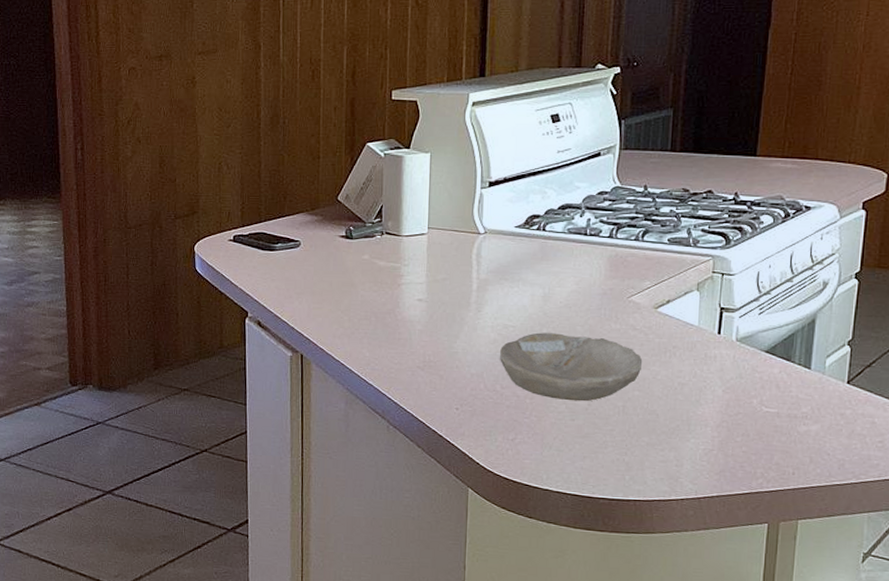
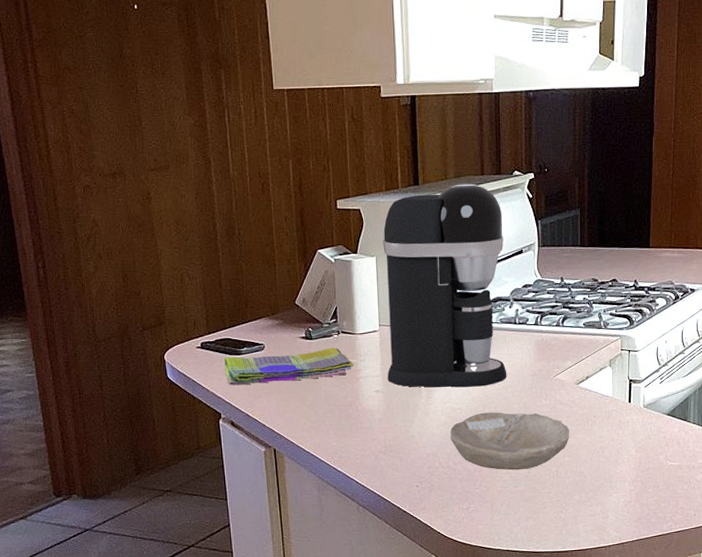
dish towel: none [256,249,397,284] -> present [224,347,354,386]
coffee maker: none [433,77,580,303] -> present [383,183,507,387]

